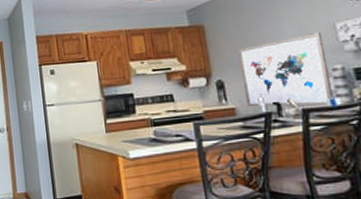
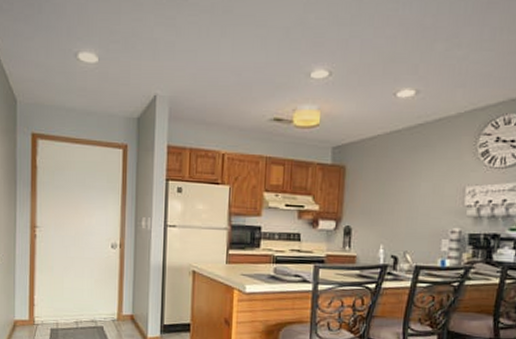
wall art: present [238,32,333,107] -> none [368,193,451,266]

